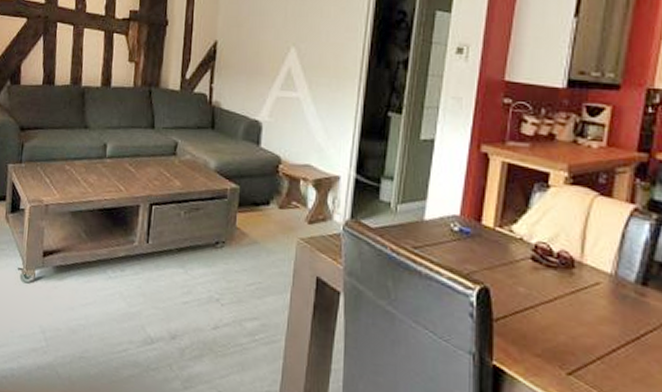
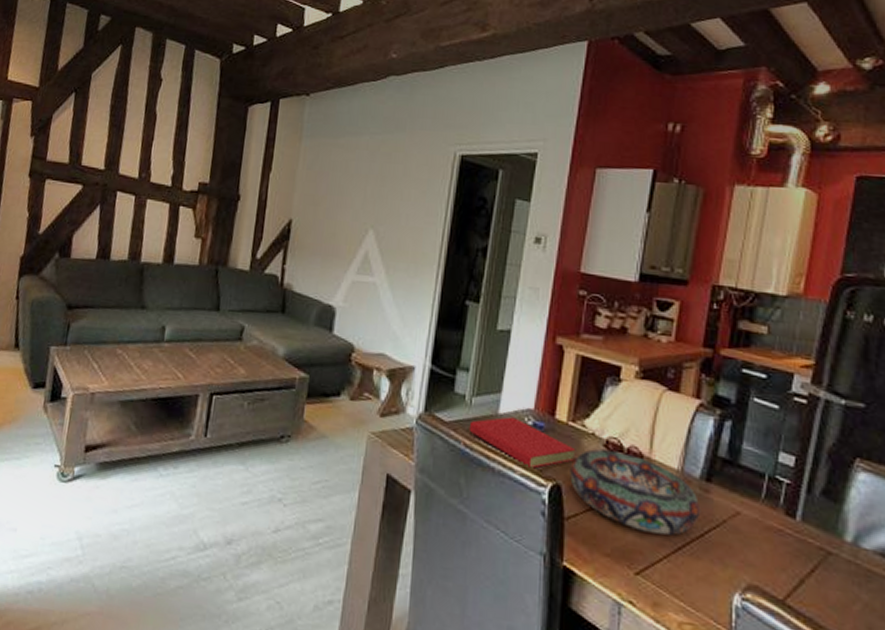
book: none [395,223,504,272] -> present [469,416,576,469]
decorative bowl: none [498,253,636,338] -> present [570,449,701,535]

